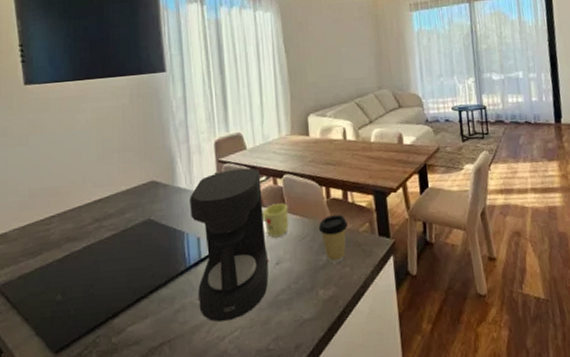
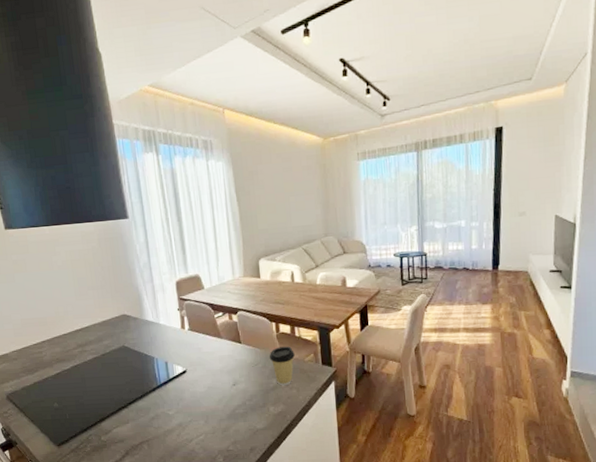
coffee maker: present [190,168,269,322] -> none [157,305,227,428]
mug: present [262,203,289,239] -> none [219,335,244,365]

